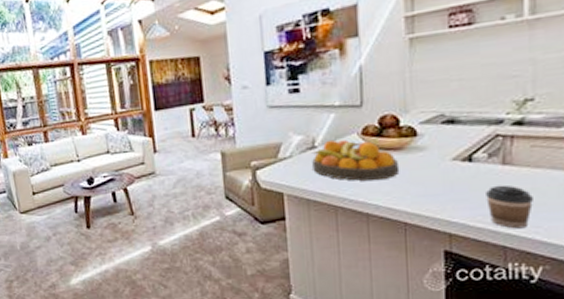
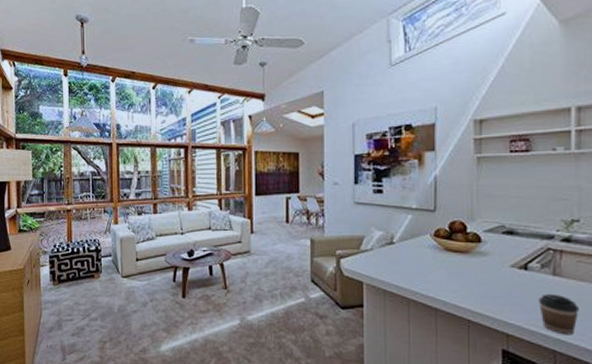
fruit bowl: present [312,139,400,181] -> none [390,238,466,279]

